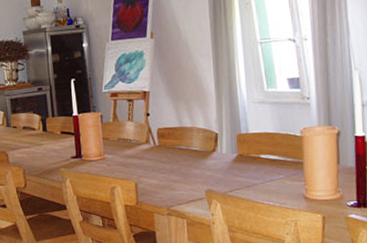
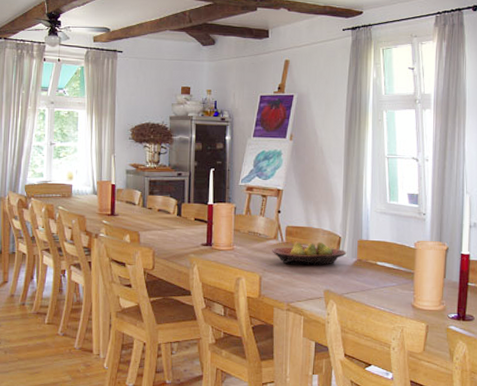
fruit bowl: none [145,141,226,168] -> present [272,241,347,265]

